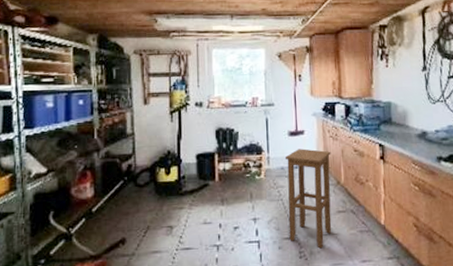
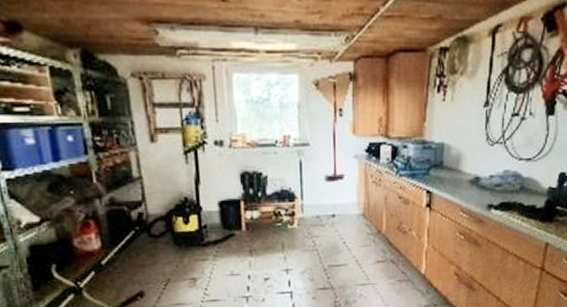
stool: present [286,148,332,249] -> none [322,195,373,298]

